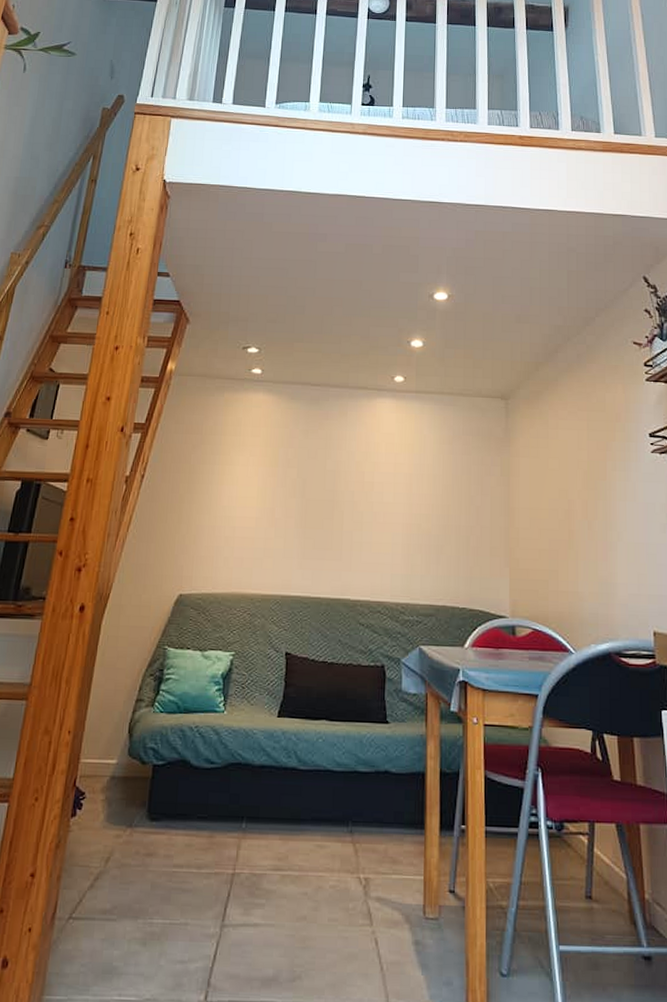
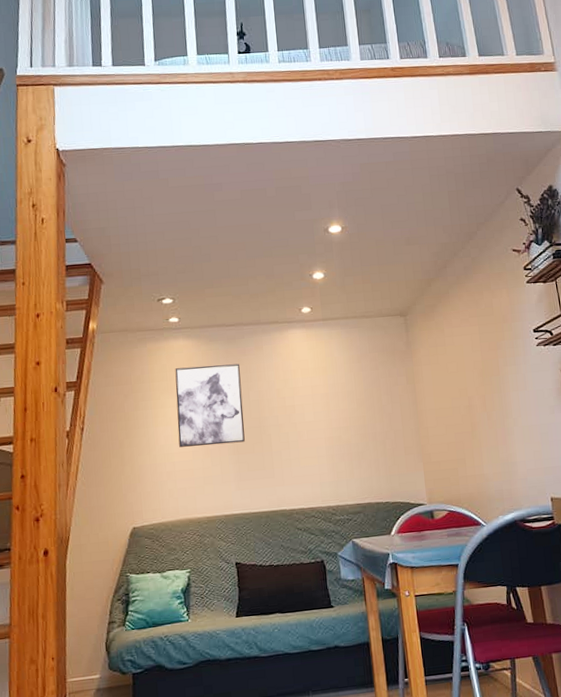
wall art: none [243,424,320,515] -> present [175,363,245,447]

